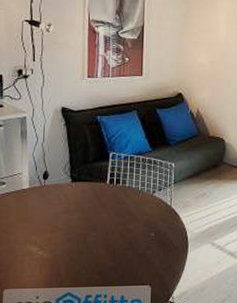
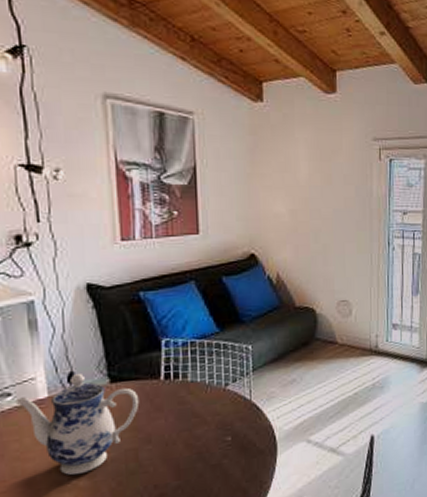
teapot: none [7,172,91,248] -> present [15,372,140,475]

